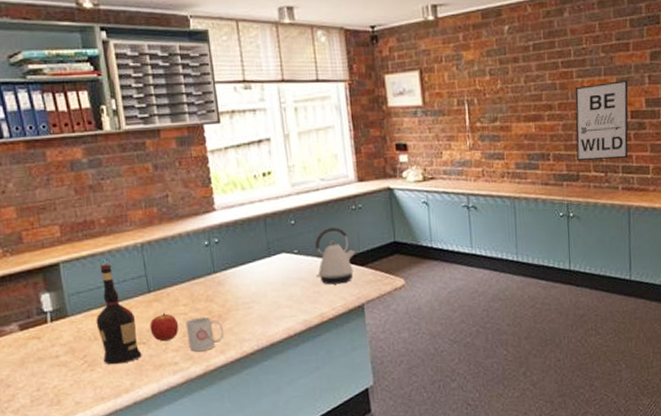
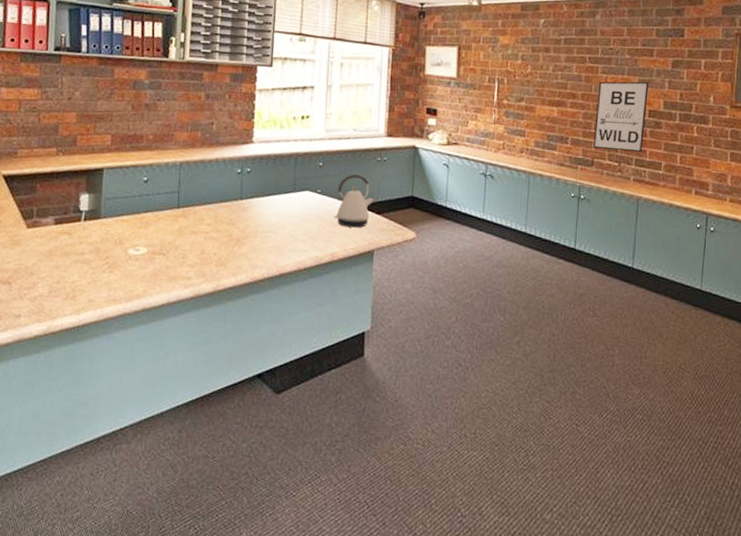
liquor: present [95,264,142,365] -> none [123,176,161,271]
apple: present [150,312,179,342] -> none [172,228,199,256]
mug: present [185,317,224,352] -> none [204,238,239,271]

